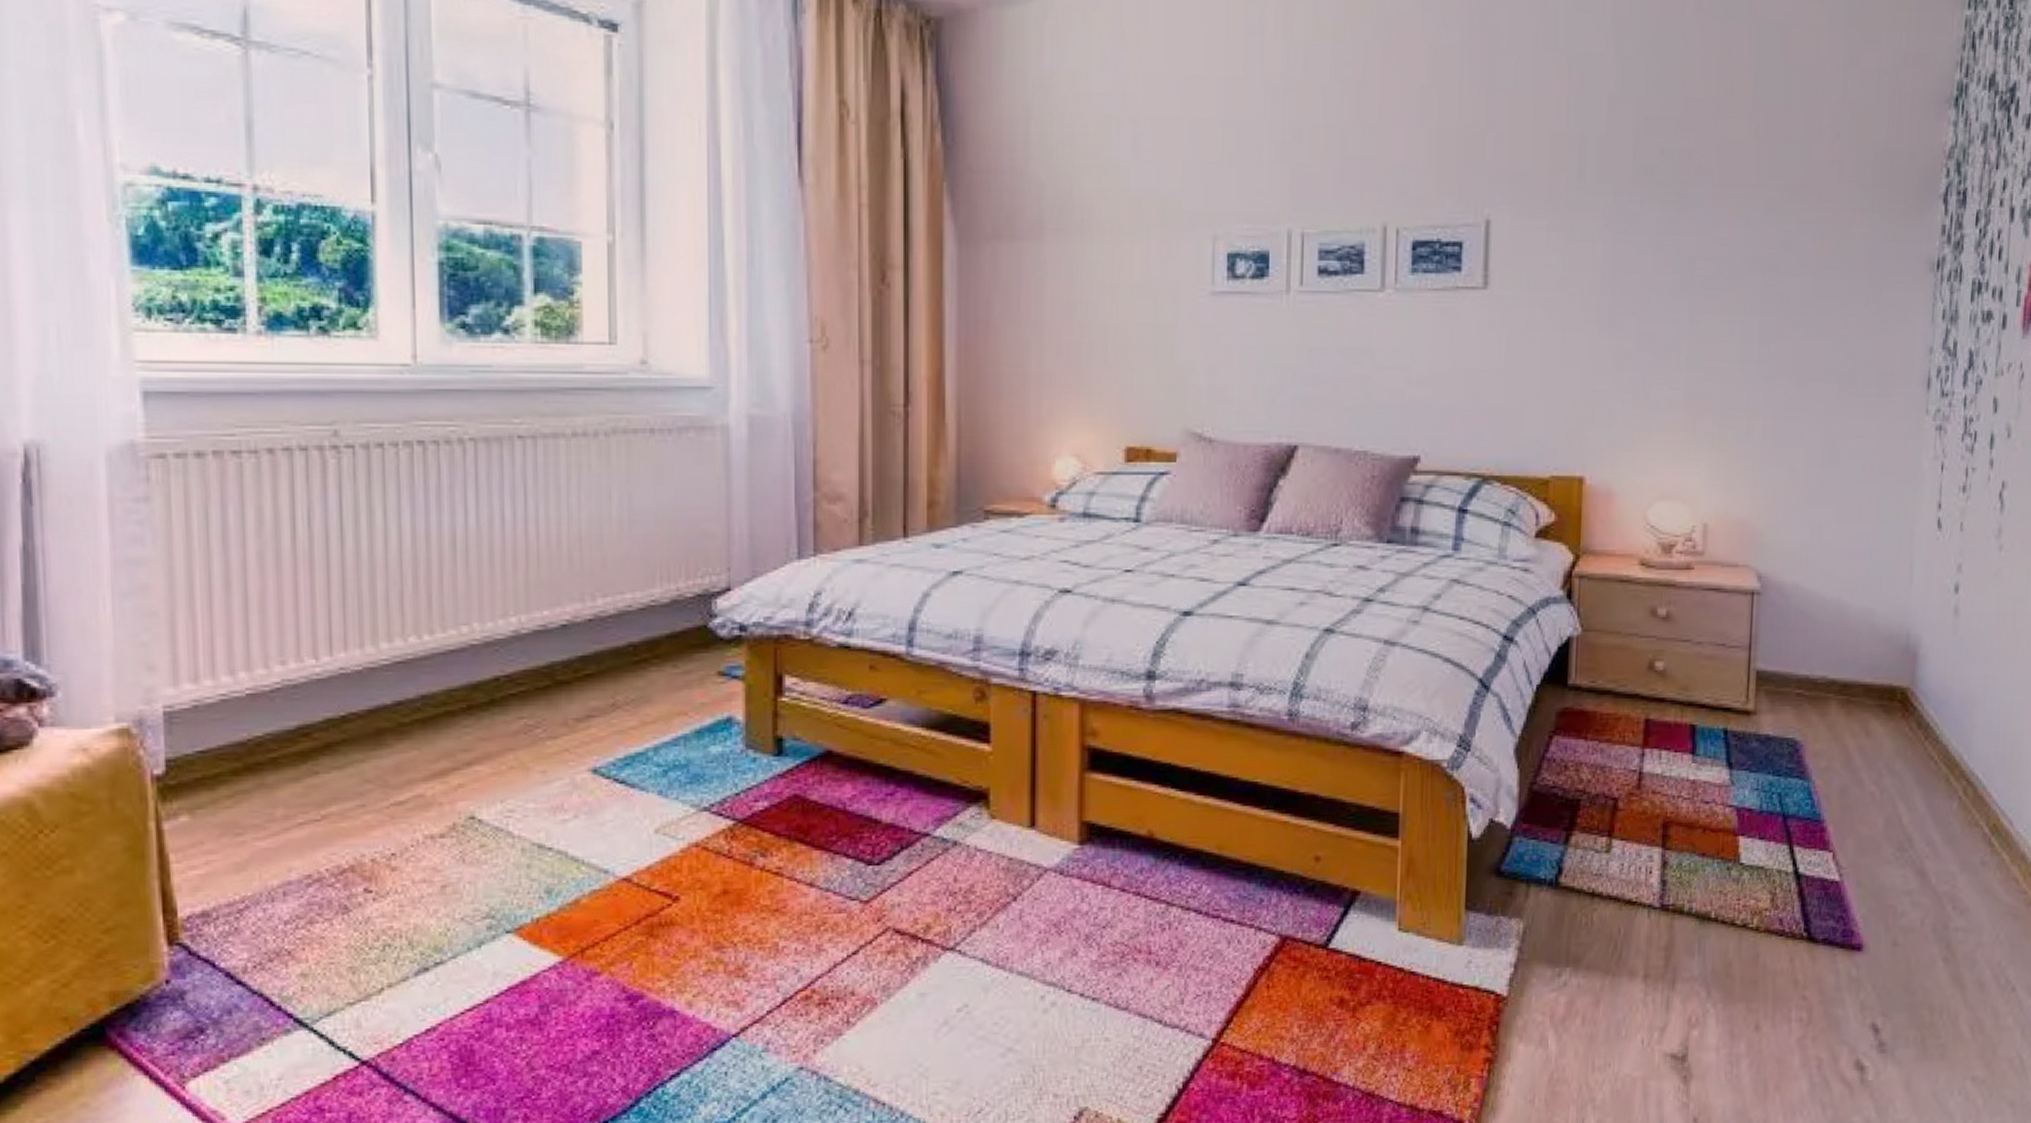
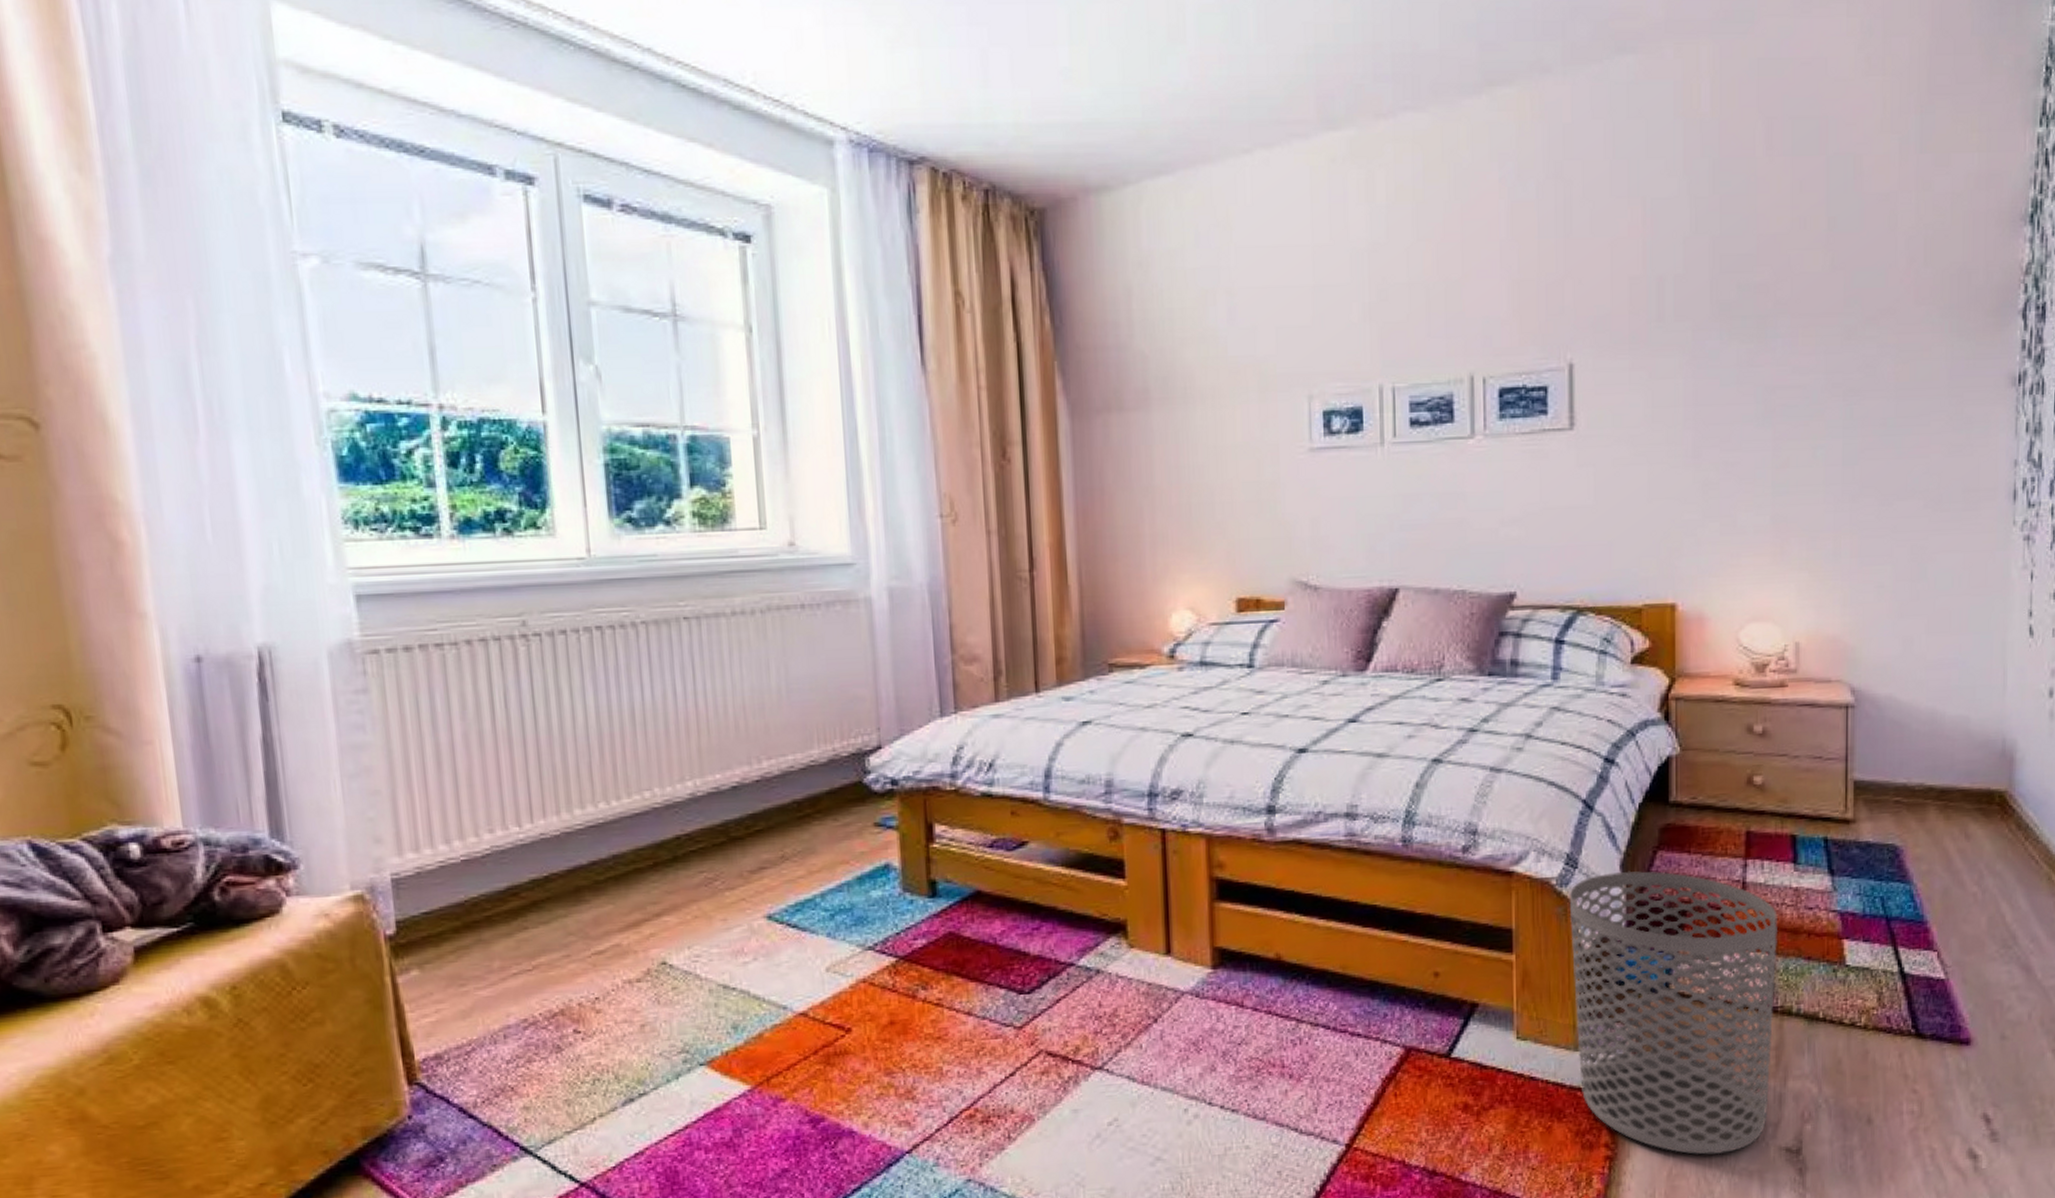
waste bin: none [1460,755,1673,1060] -> present [1570,870,1777,1155]

